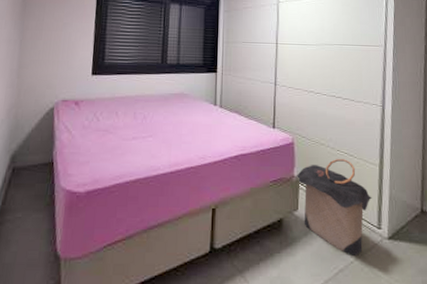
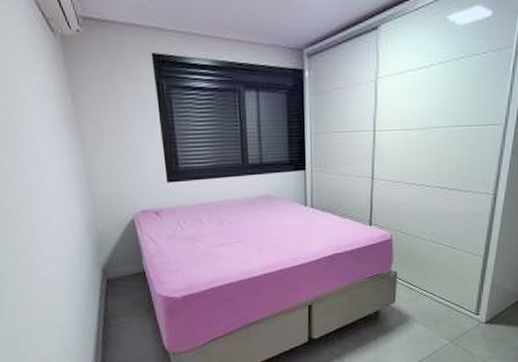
laundry hamper: present [297,159,373,257] -> none [394,252,473,340]

